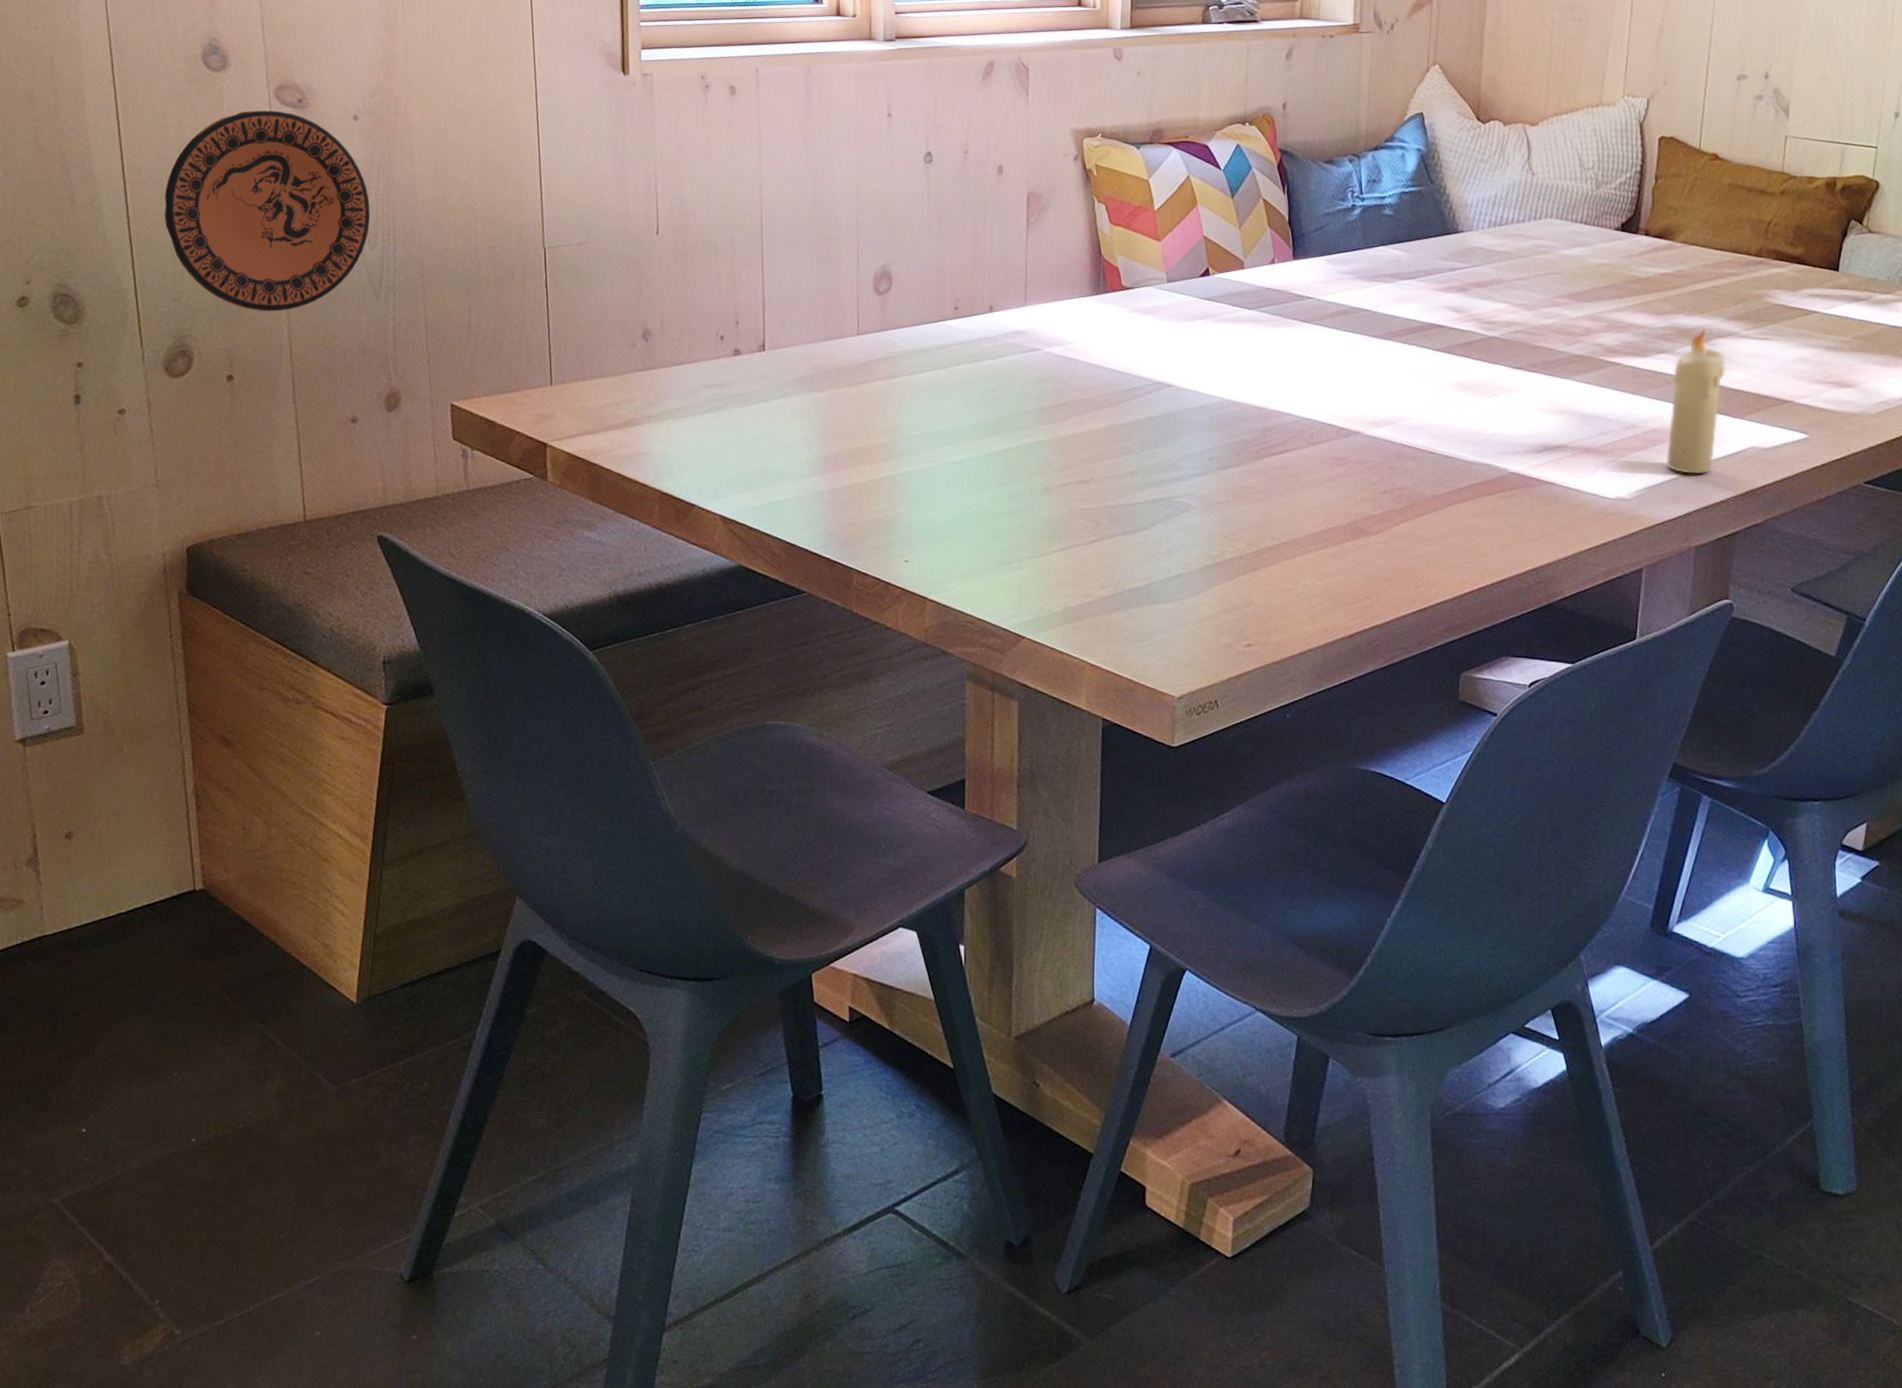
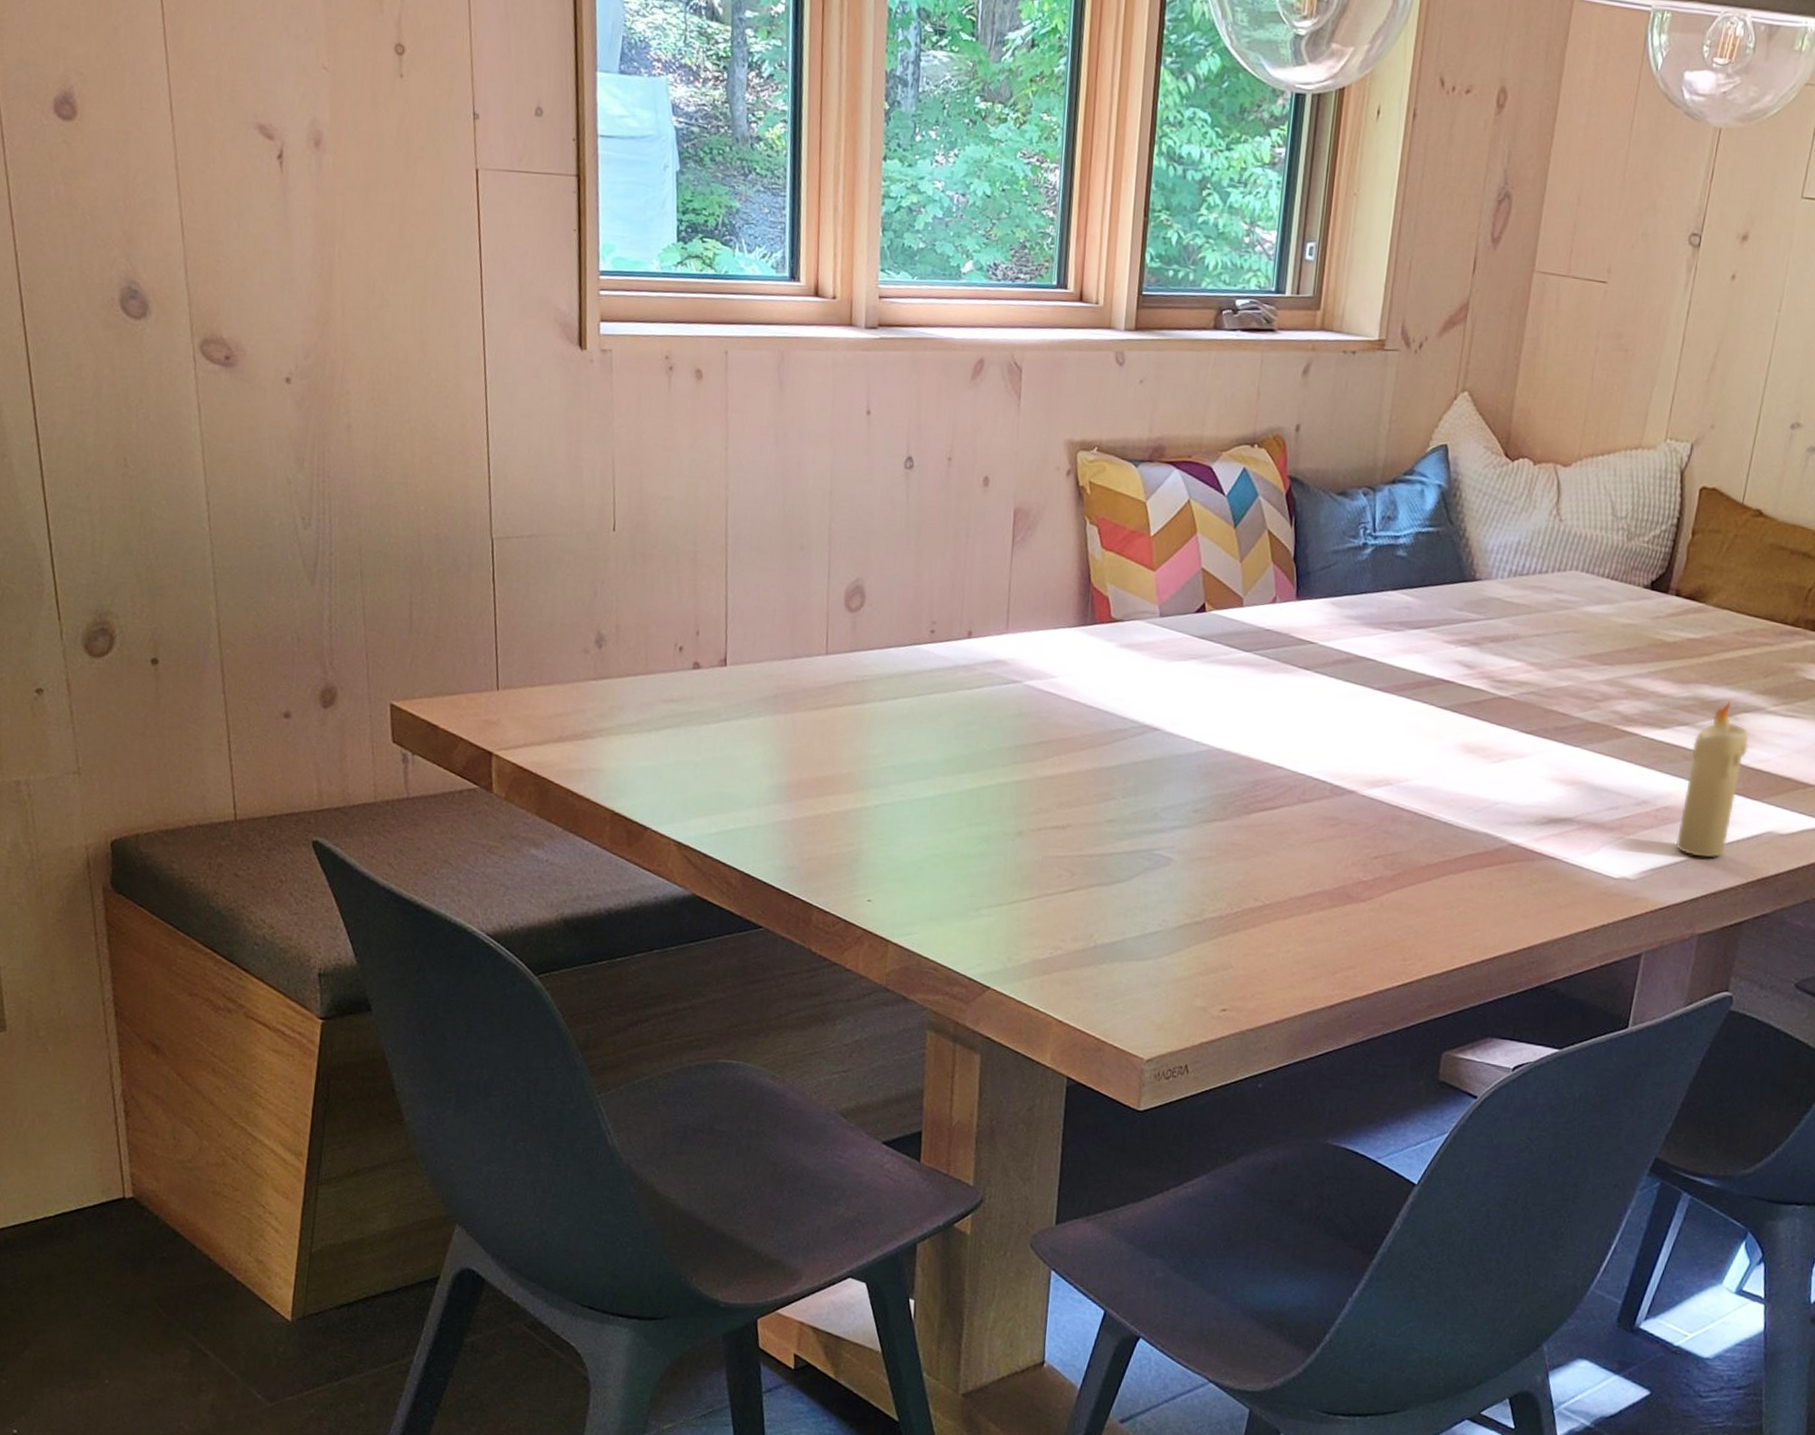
decorative plate: present [164,110,371,312] -> none [81,365,305,592]

